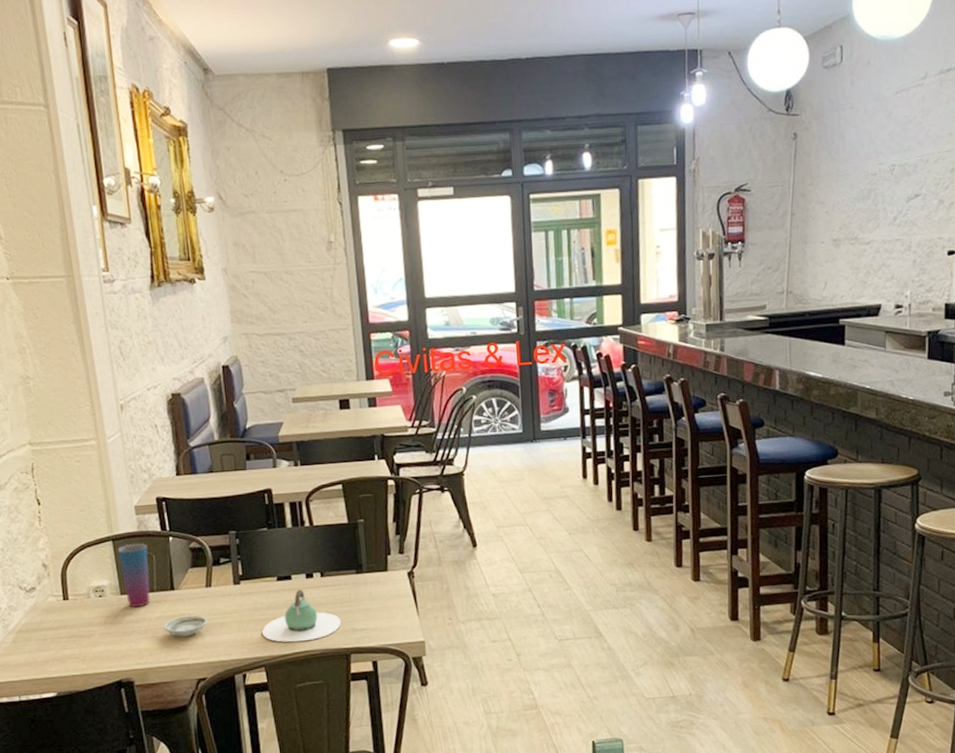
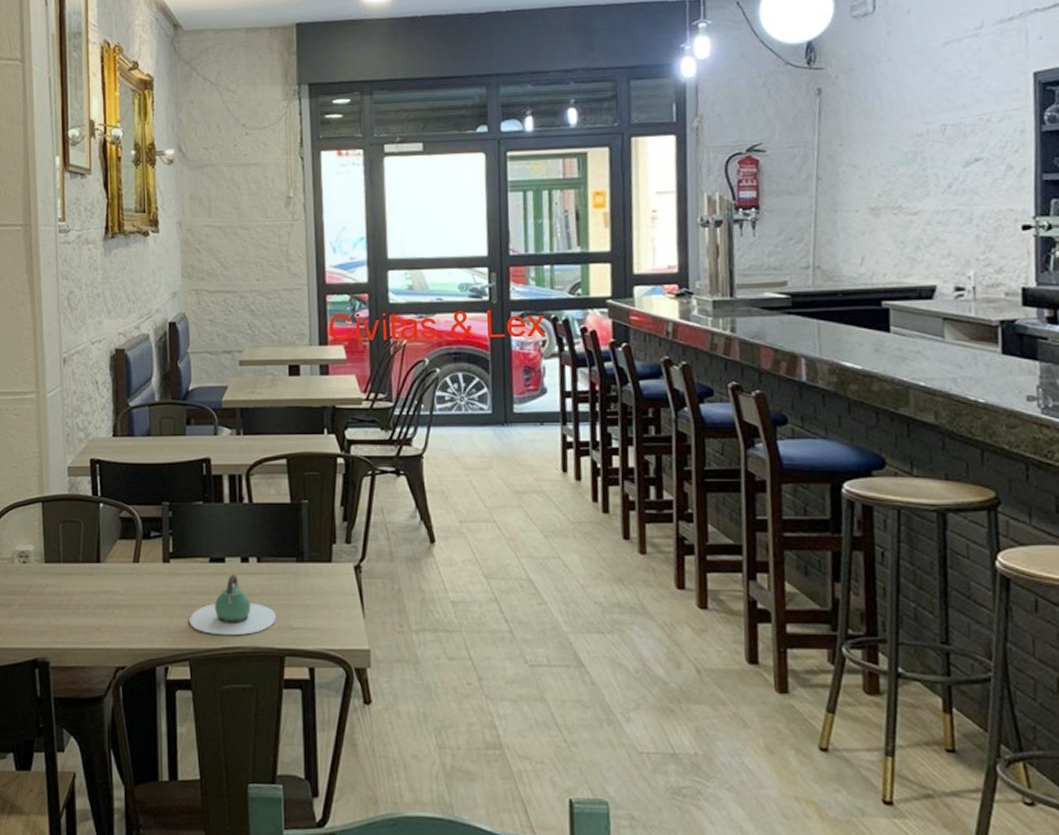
cup: present [117,543,151,608] -> none [46,508,77,579]
saucer: present [164,615,208,637] -> none [86,593,132,617]

